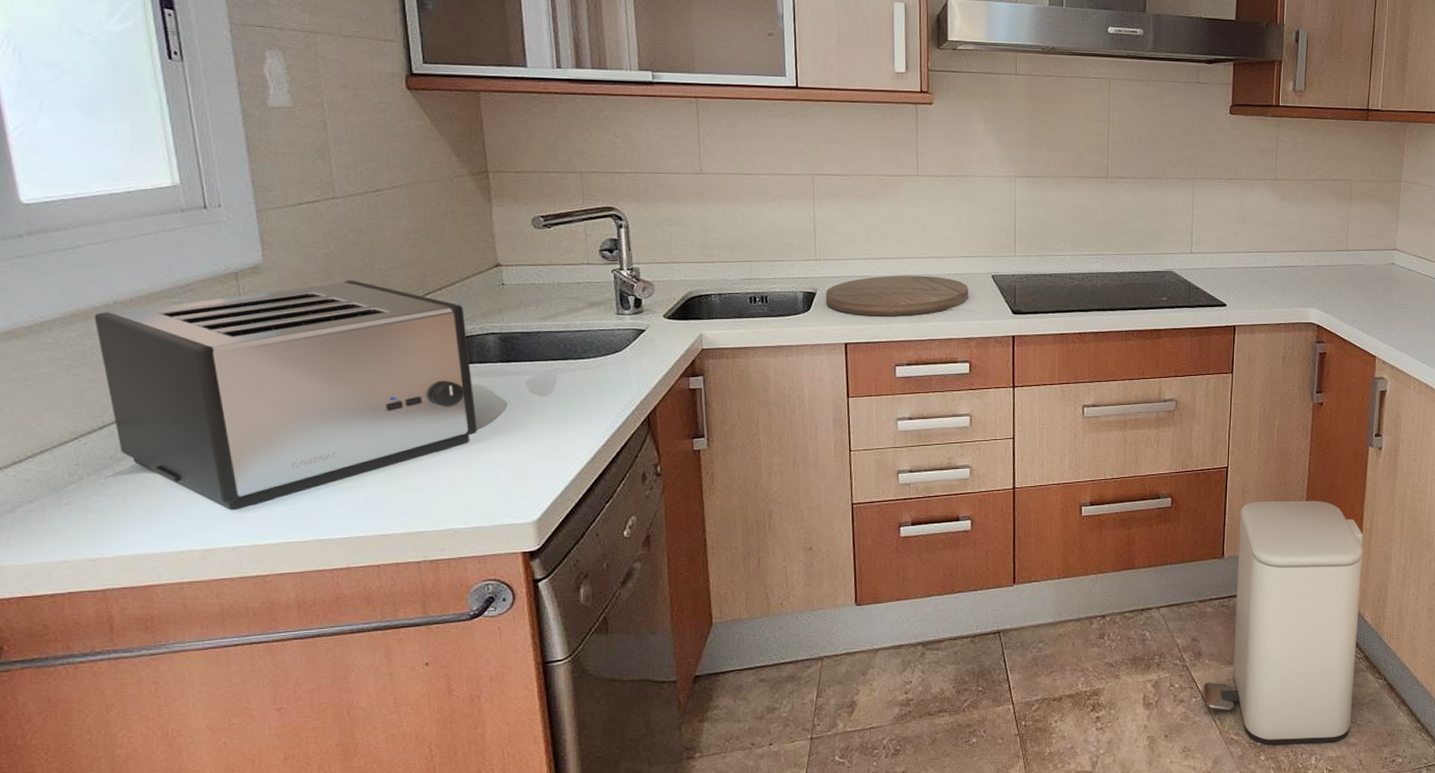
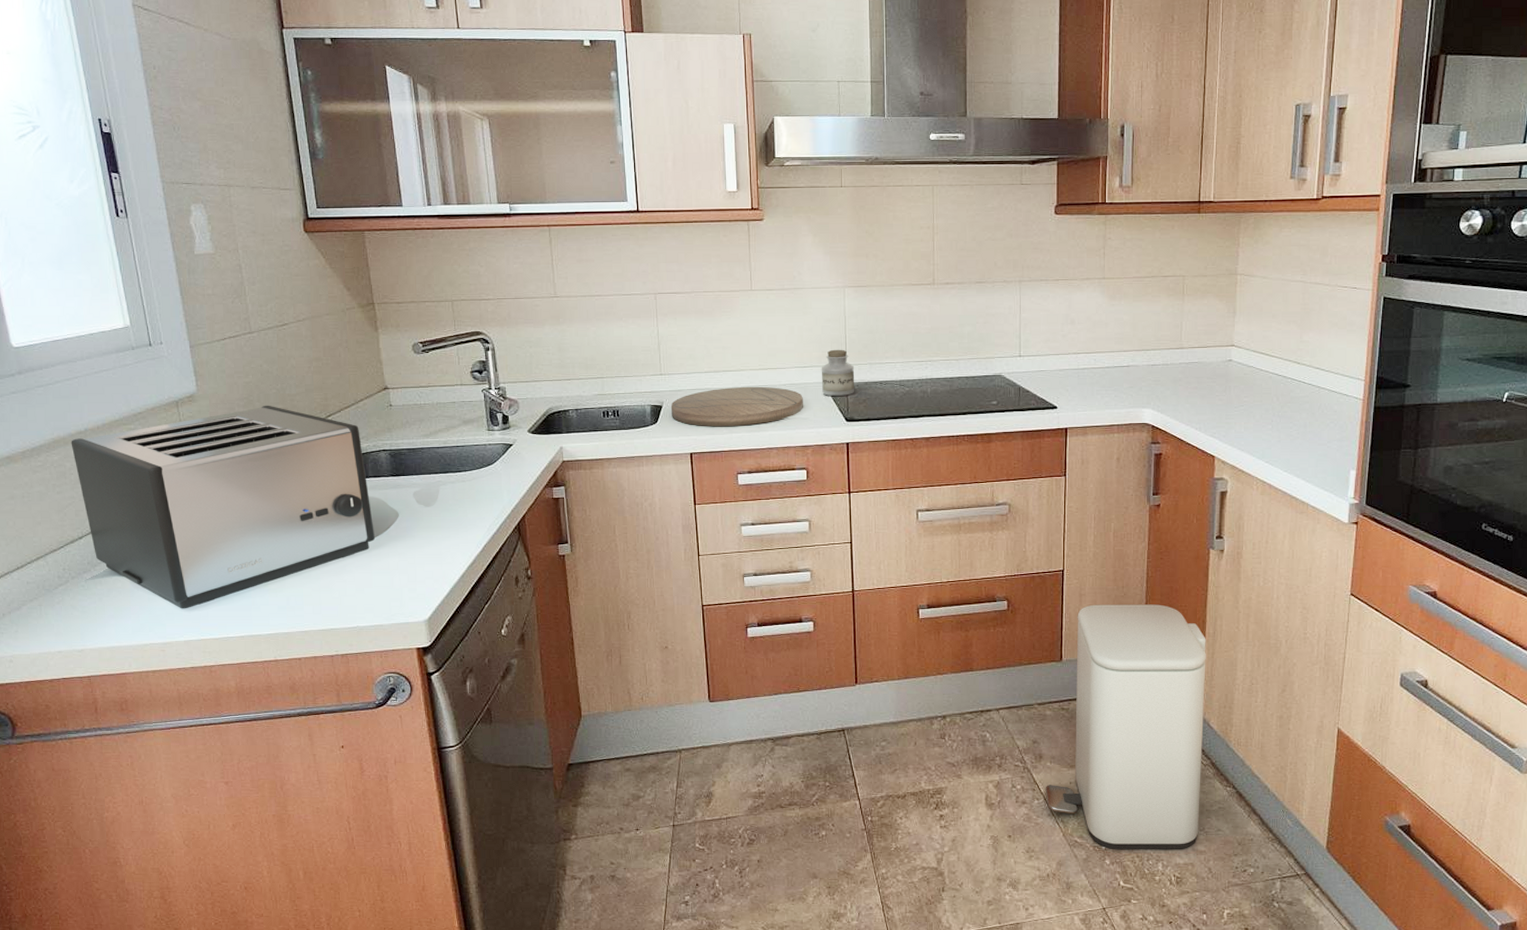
jar: none [988,239,1024,289] -> present [821,349,855,397]

